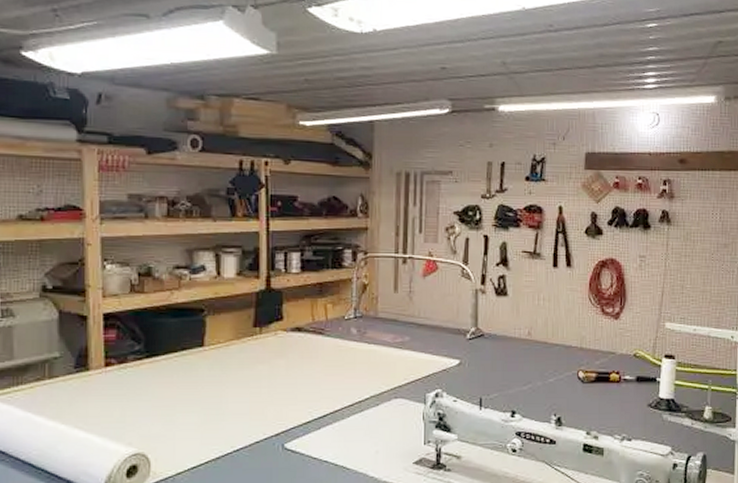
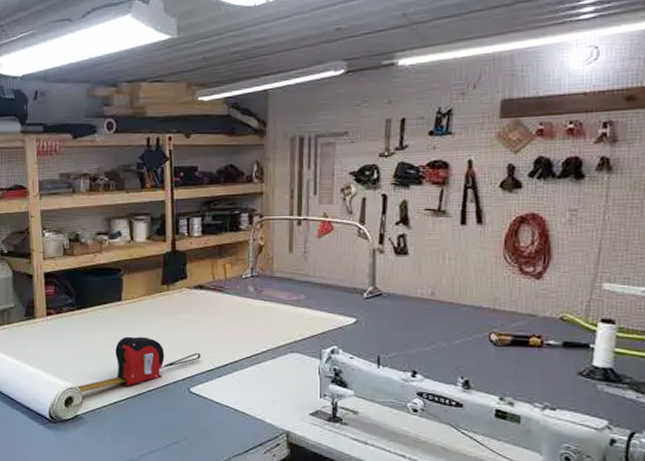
tape measure: none [139,387,297,461] -> present [74,336,201,394]

